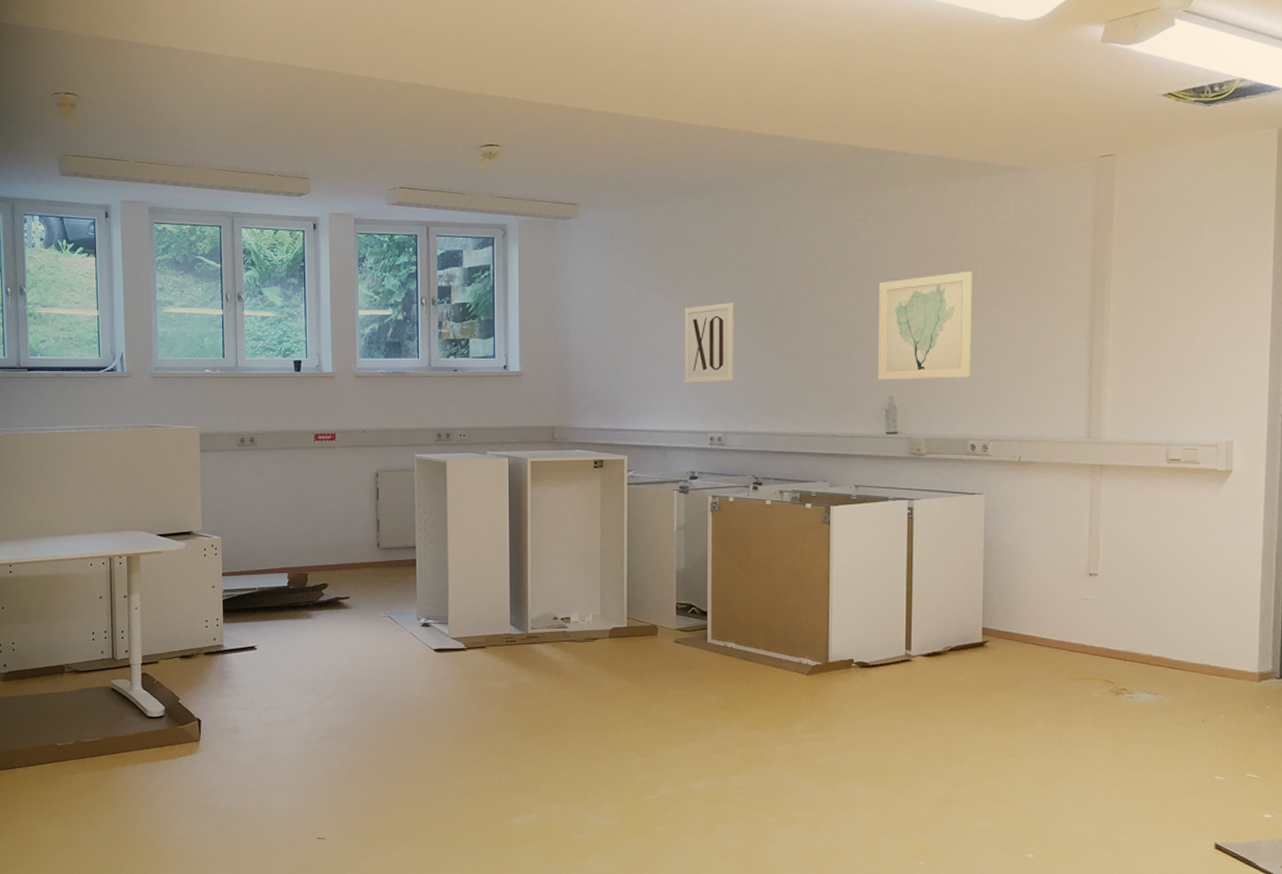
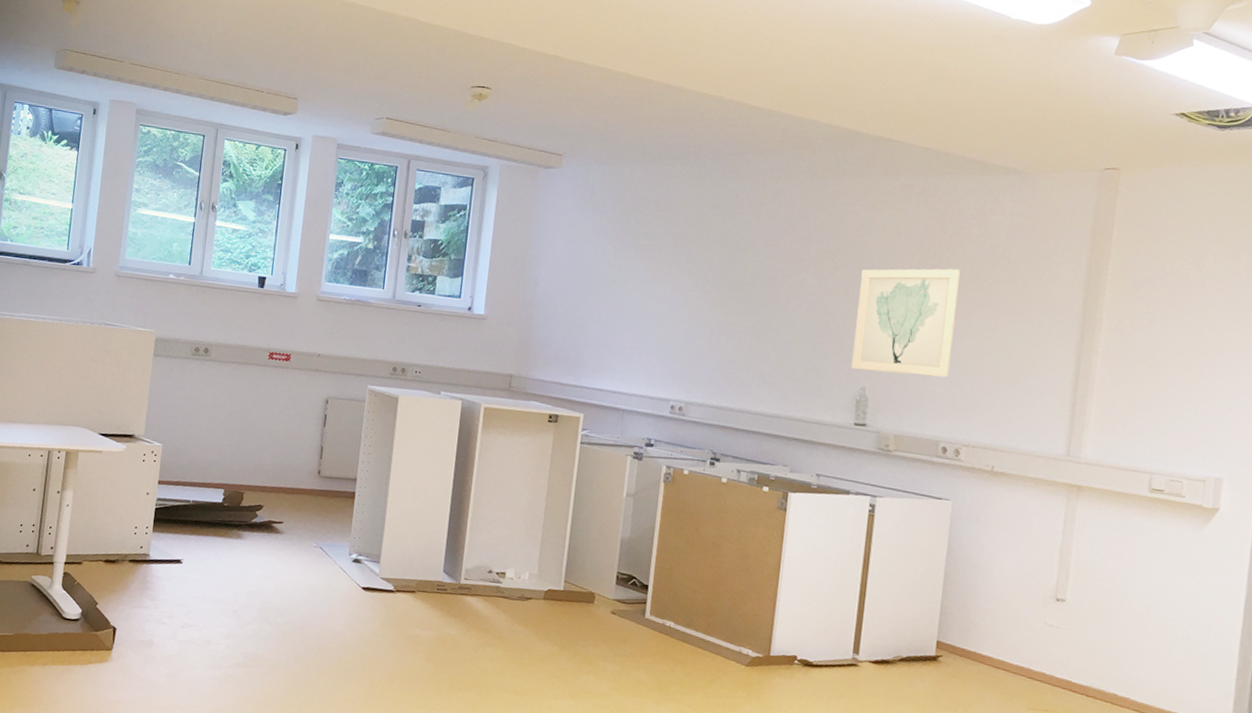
wall art: present [684,302,734,383] -> none [650,270,711,352]

